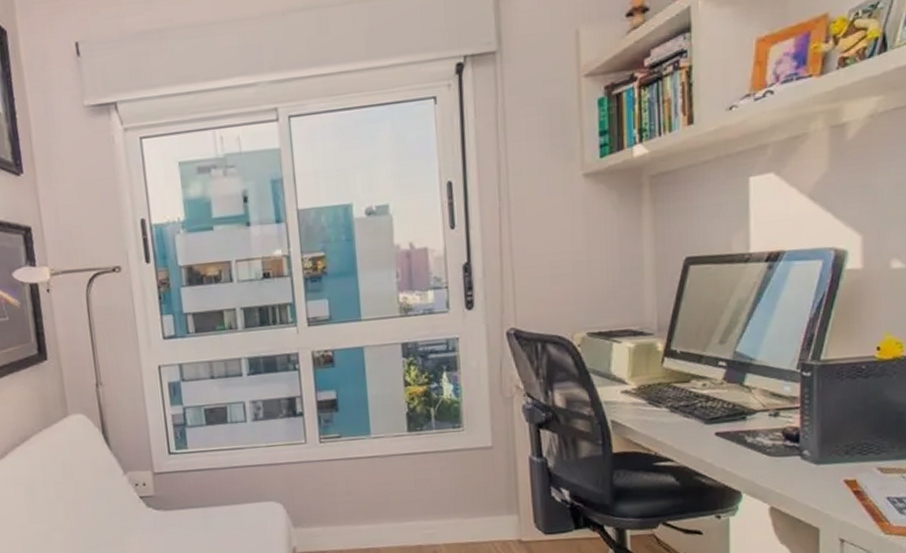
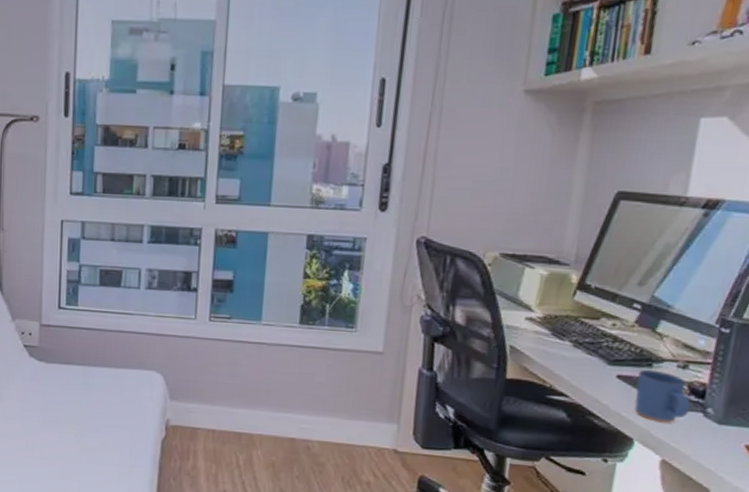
mug: none [735,422,787,472] -> present [634,369,690,423]

